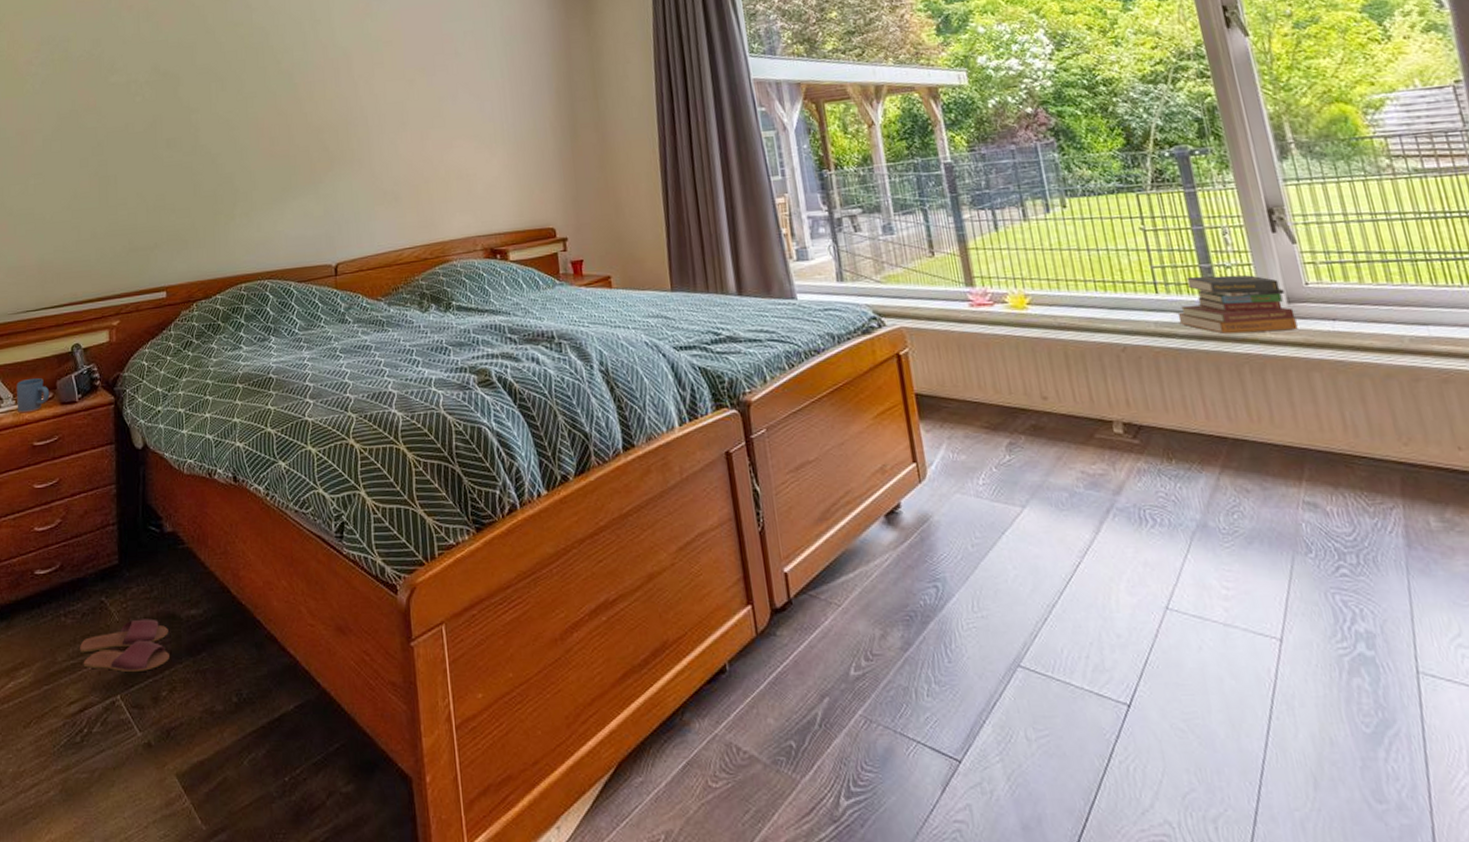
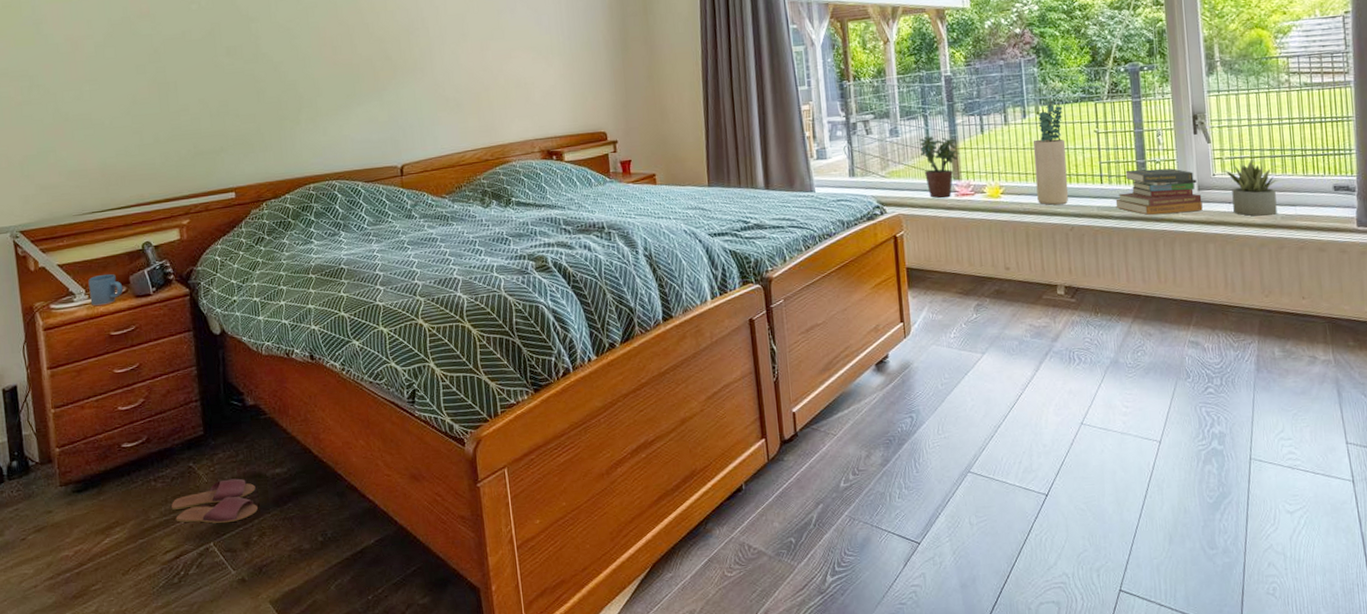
potted plant: none [919,233,971,308] -> present [919,135,960,198]
vase: none [1061,185,1115,319] -> present [1032,95,1069,205]
succulent plant: none [1321,265,1403,339] -> present [1225,160,1277,217]

